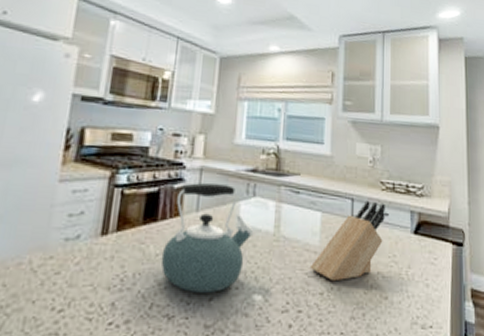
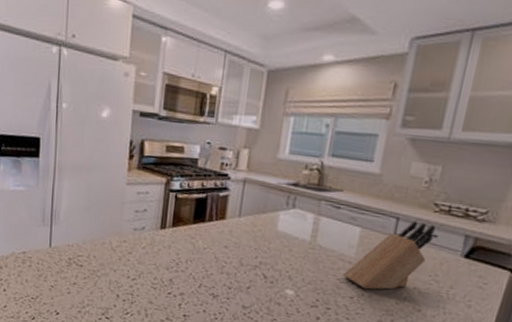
kettle: present [160,183,254,293] -> none [208,192,291,284]

